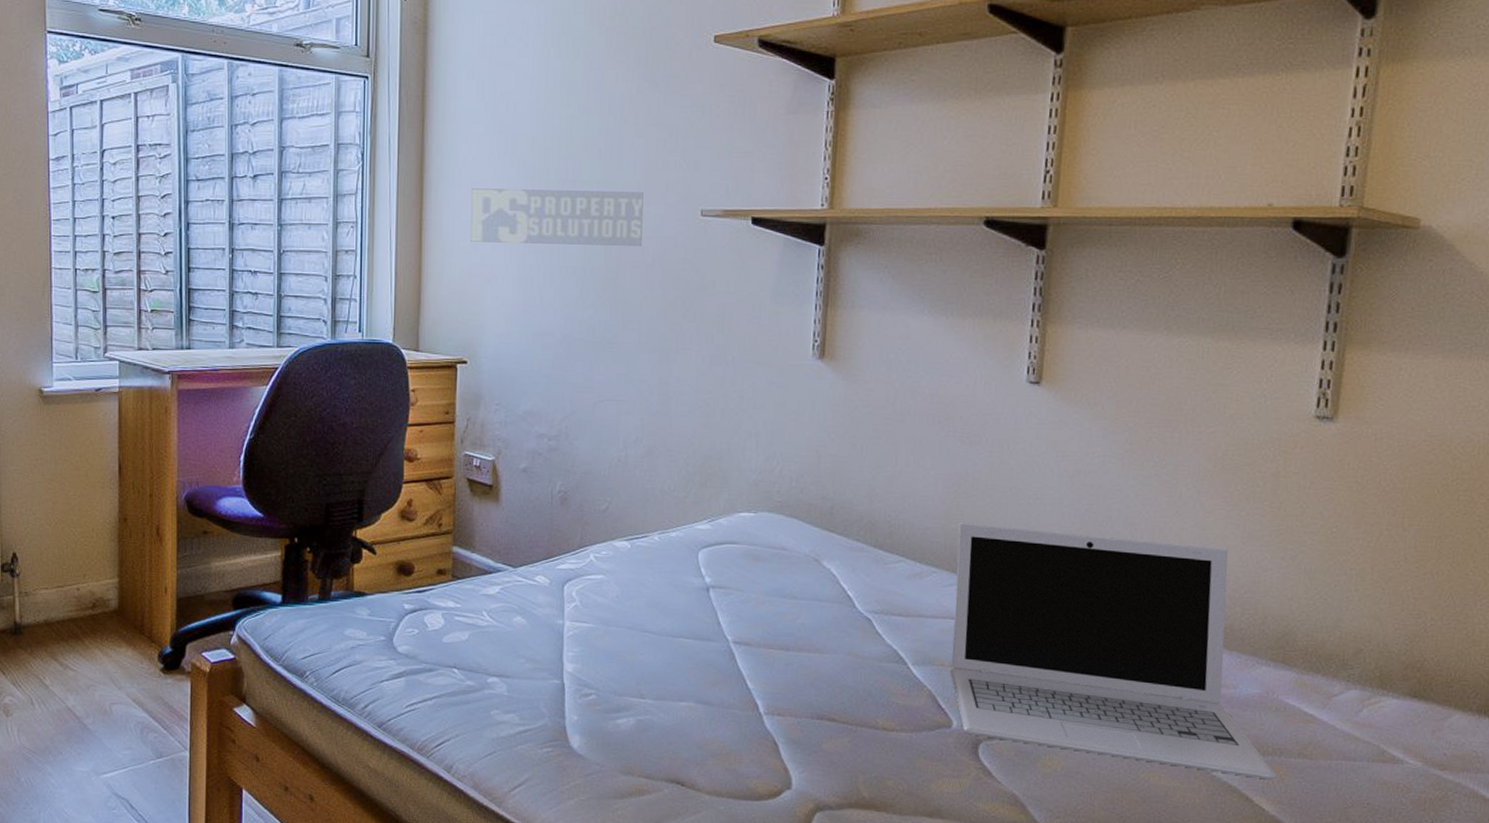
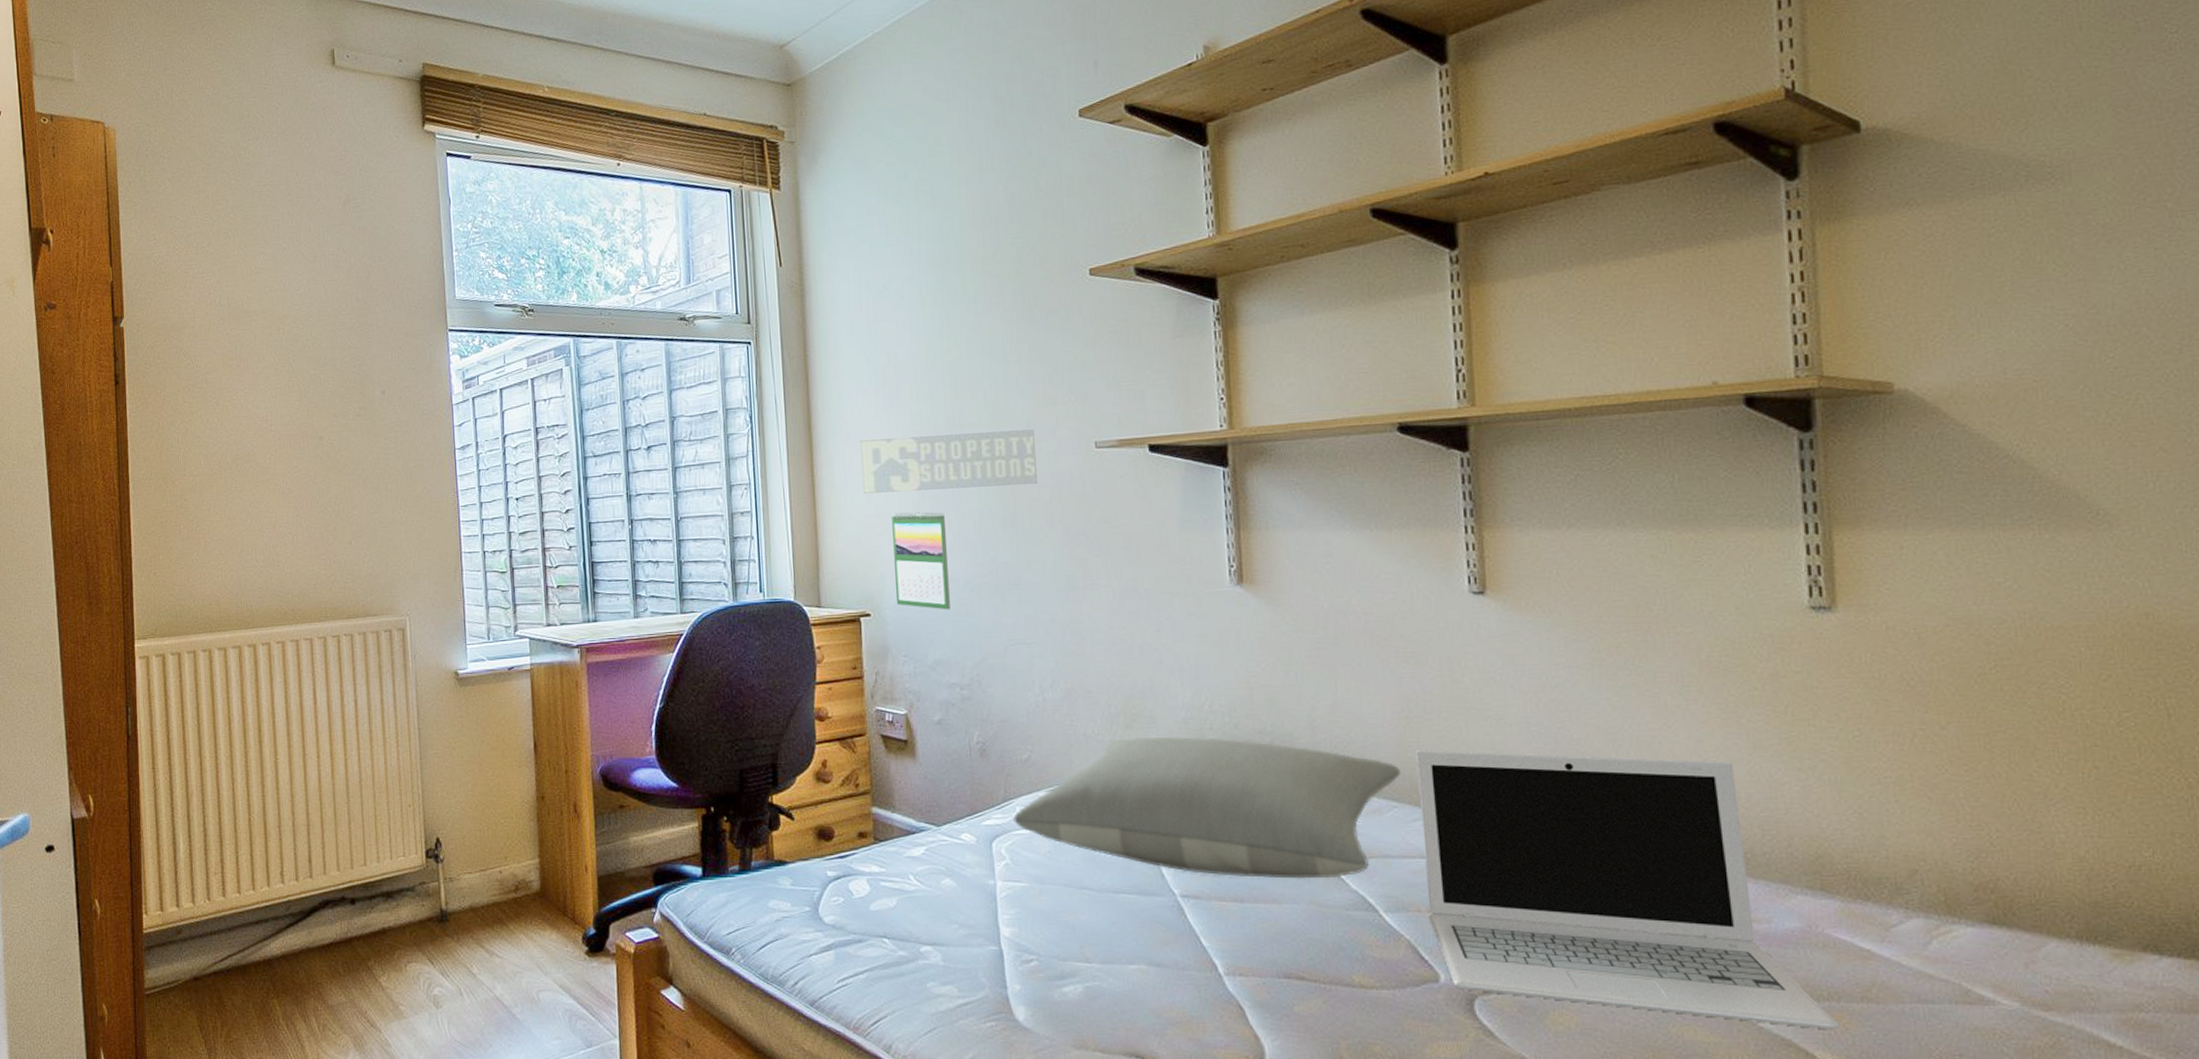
calendar: none [494,263,548,363] -> present [892,511,950,610]
pillow: none [586,496,944,633] -> present [1013,737,1402,879]

